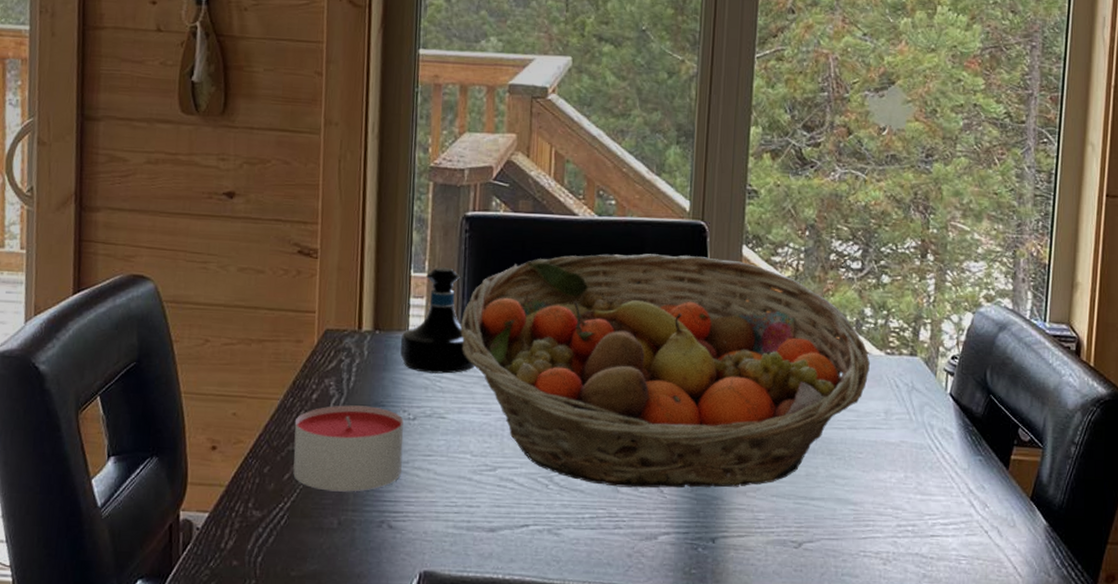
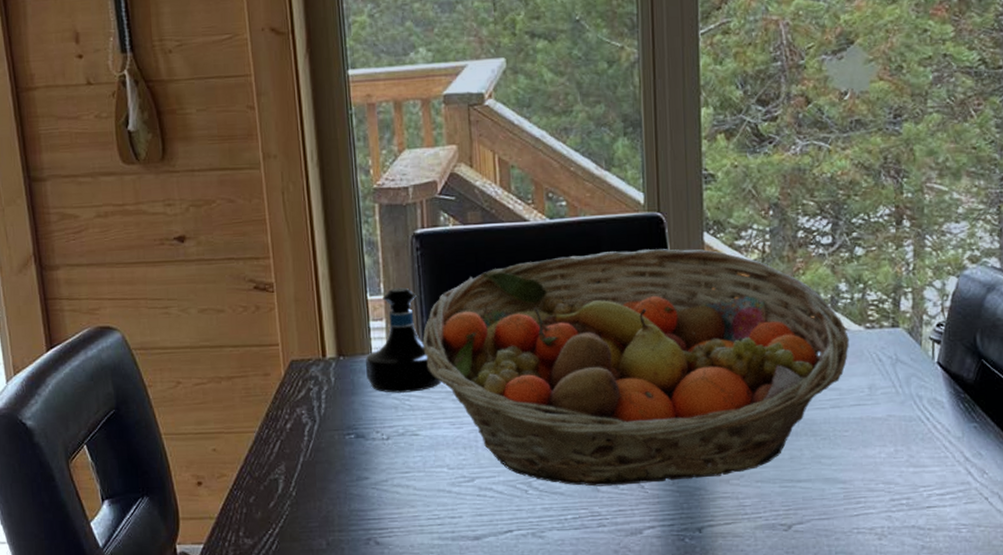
candle: present [293,405,404,492] -> none [272,430,382,515]

